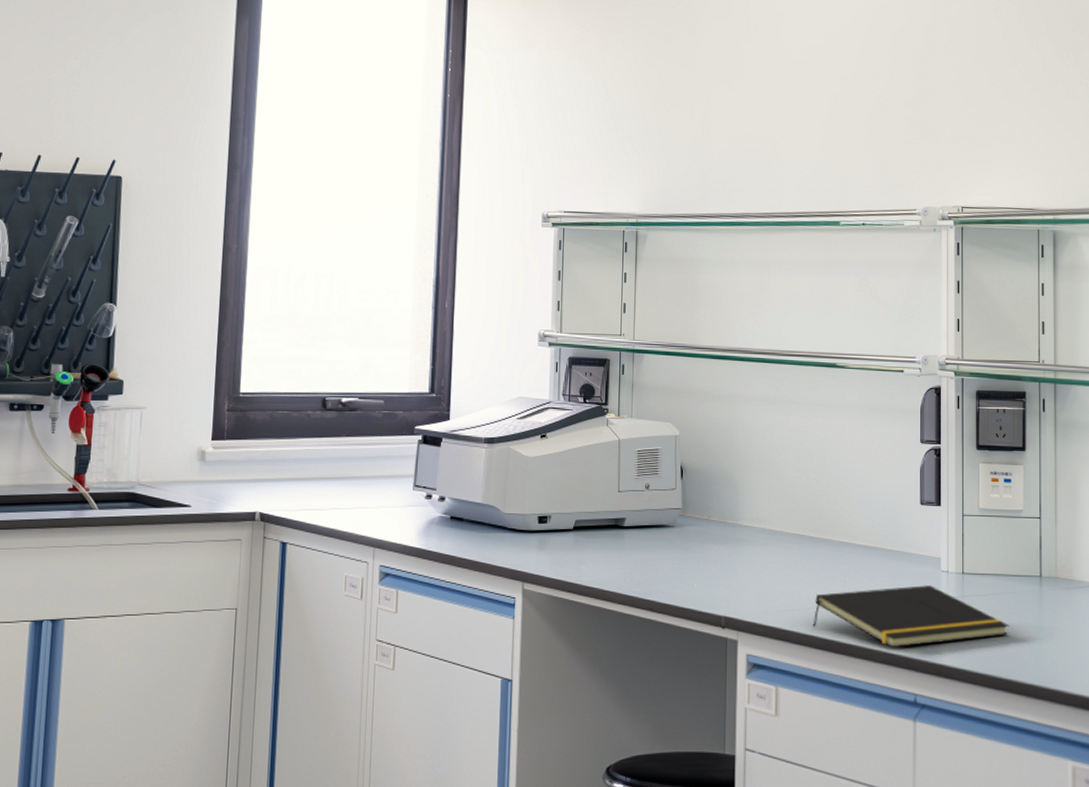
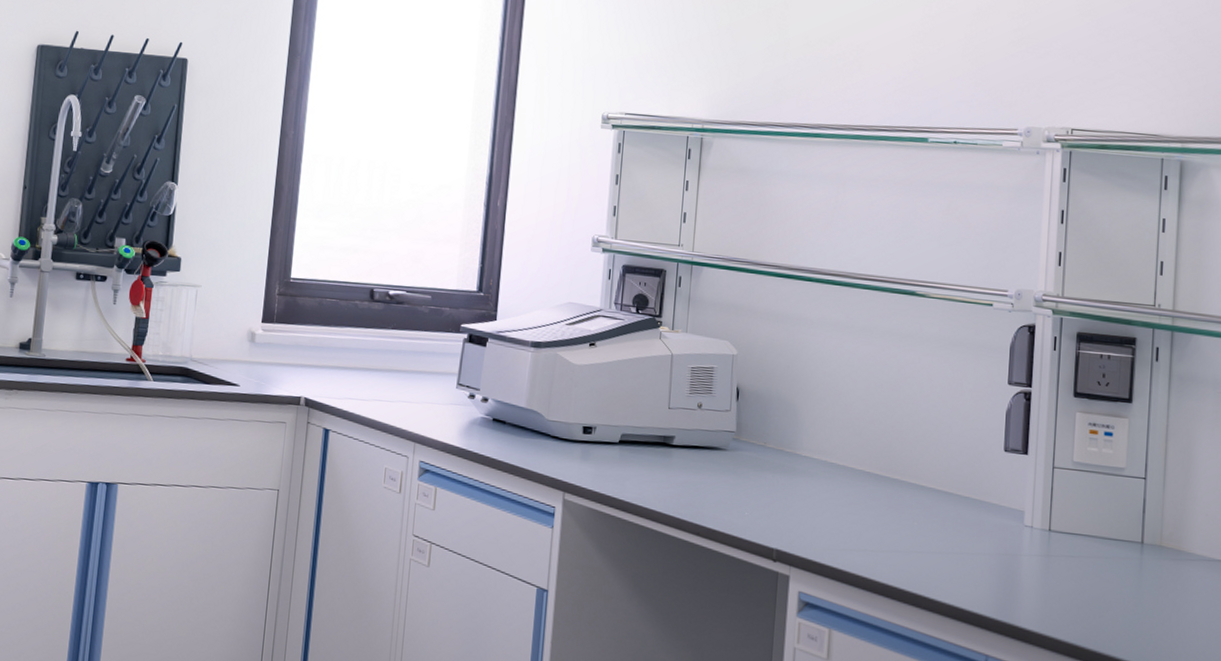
notepad: present [812,585,1009,648] -> none [873,536,1101,604]

